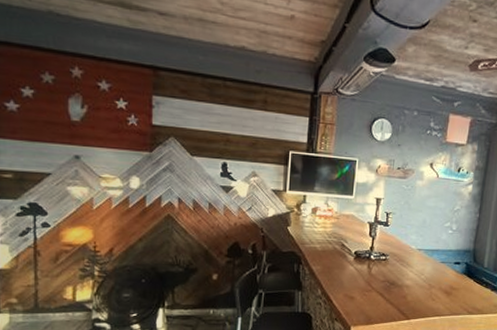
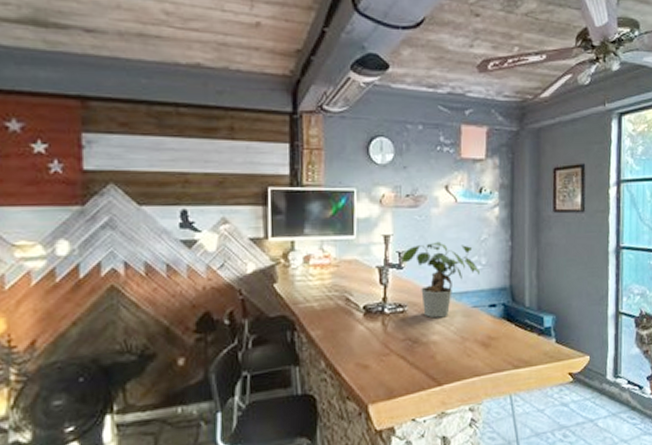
potted plant: none [387,208,450,268] -> present [400,241,479,318]

